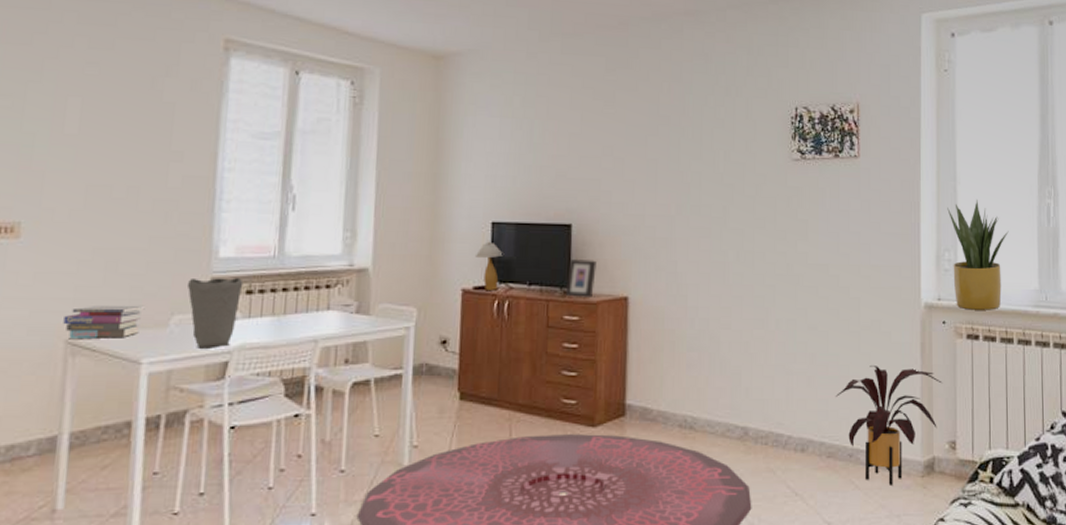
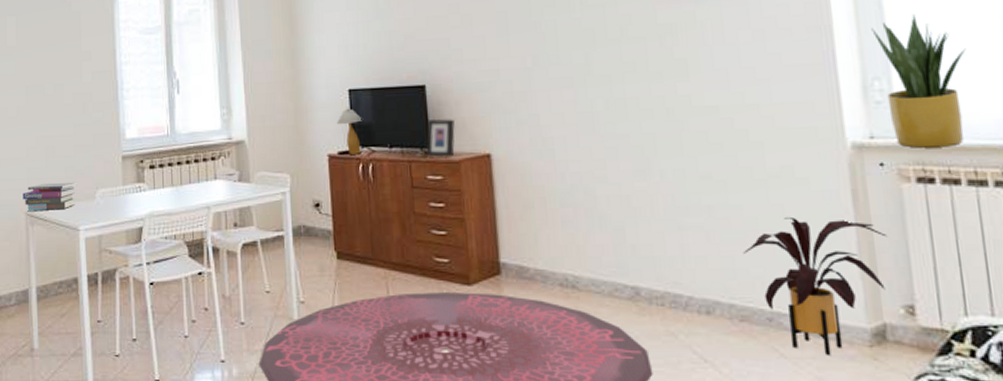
vase: present [188,277,244,350] -> none [106,155,147,218]

